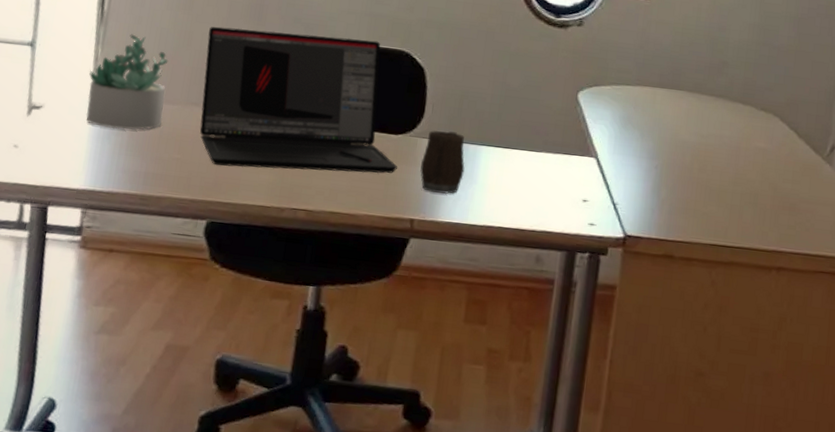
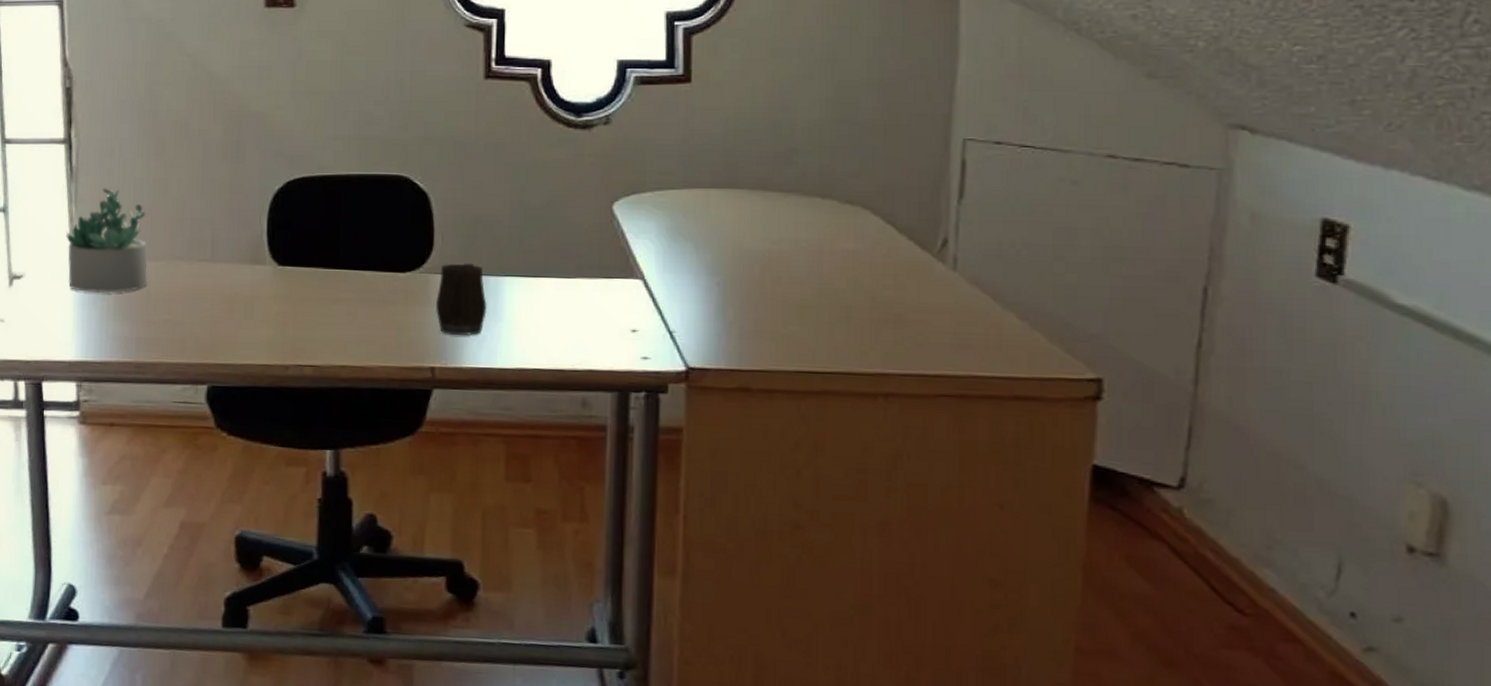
laptop: present [199,26,397,174] -> none [184,167,409,324]

